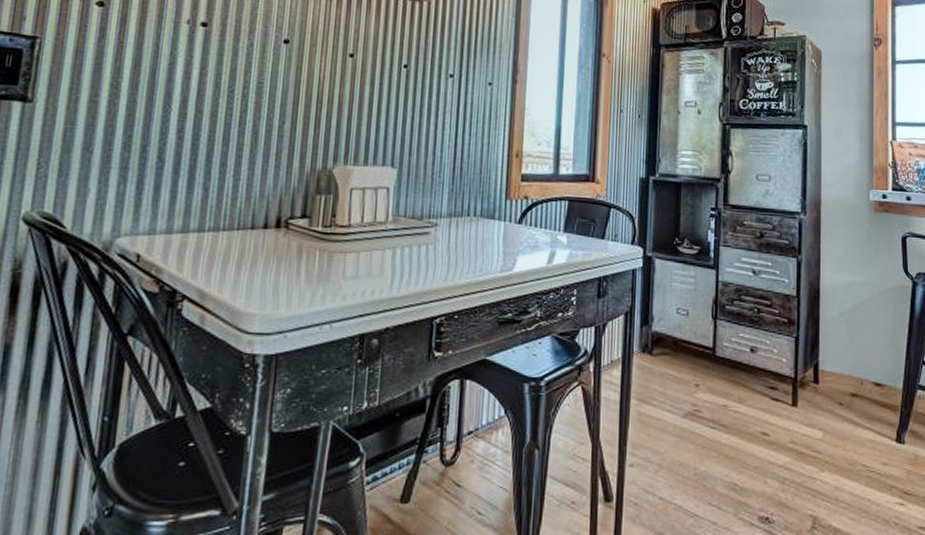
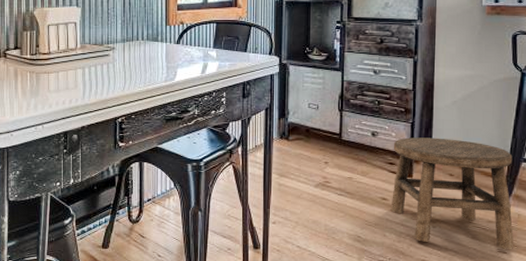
stool: none [772,355,913,501] -> present [390,137,514,250]

